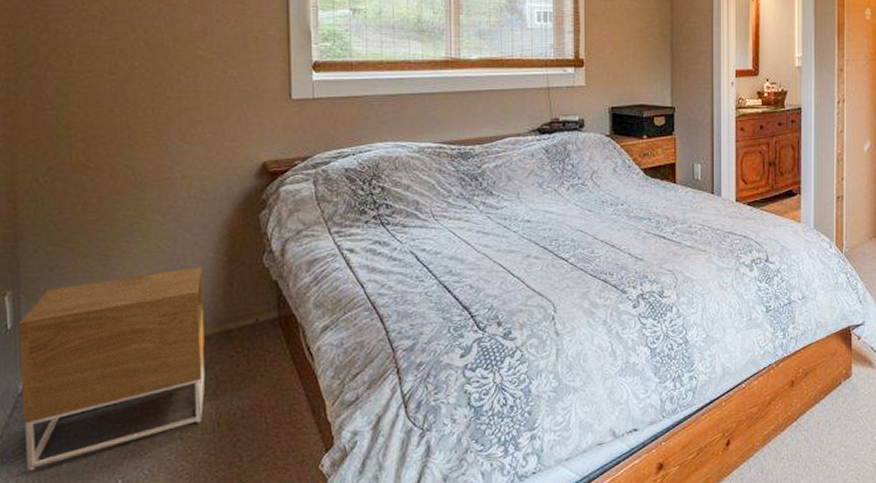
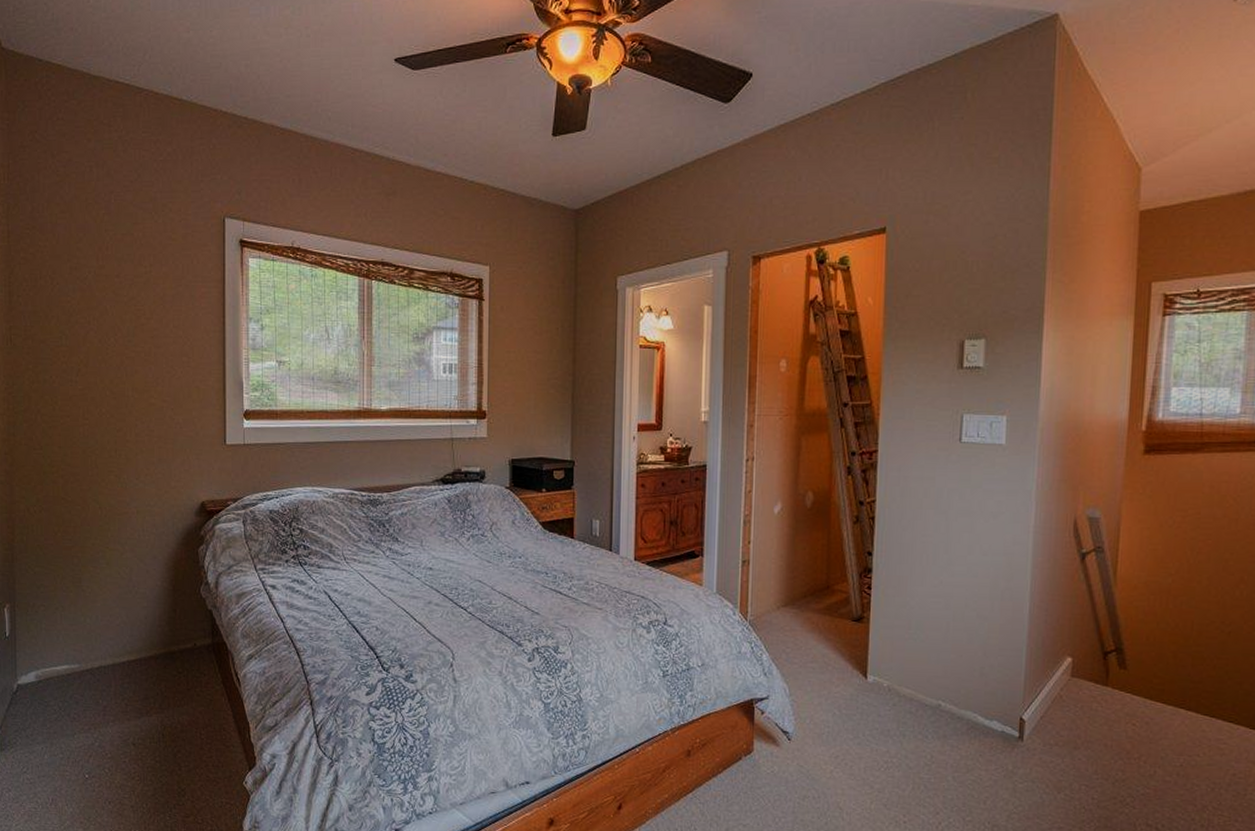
nightstand: present [18,267,206,471] -> none [14,593,153,759]

